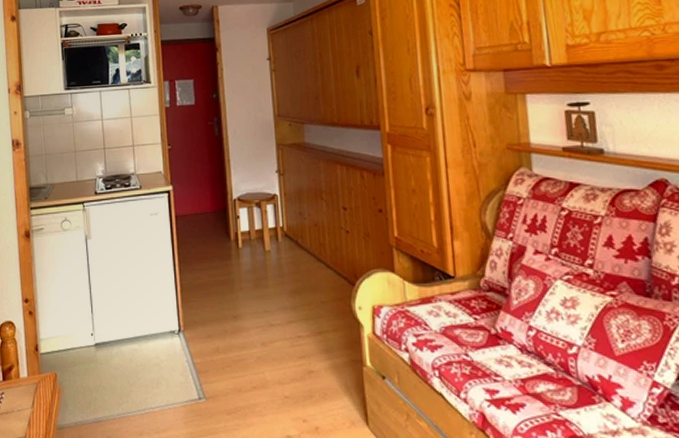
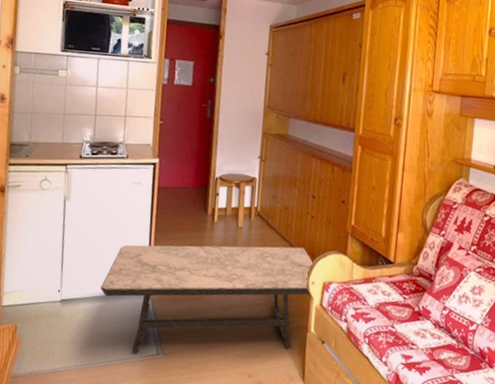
coffee table: none [132,268,361,399] -> present [100,244,315,354]

